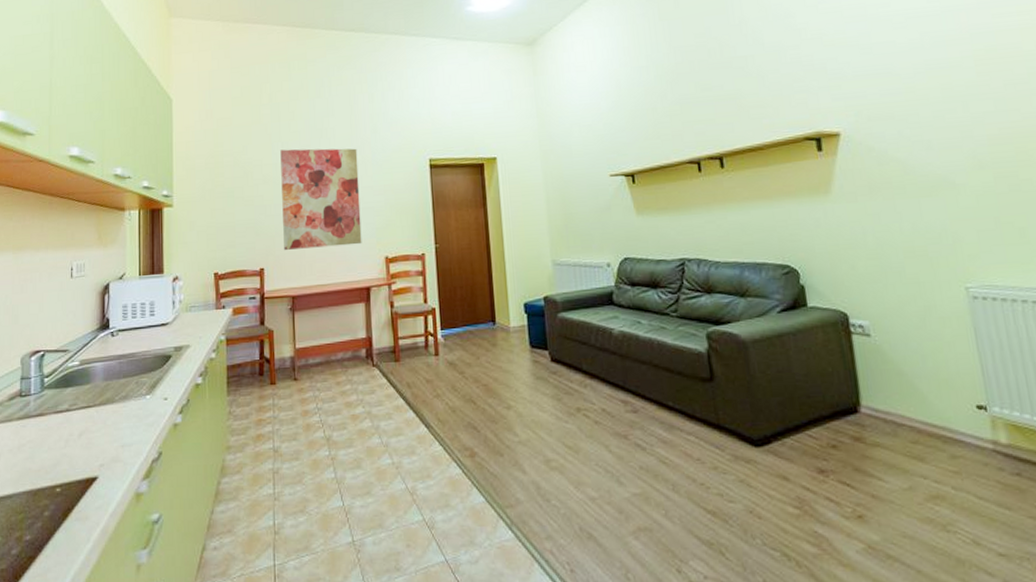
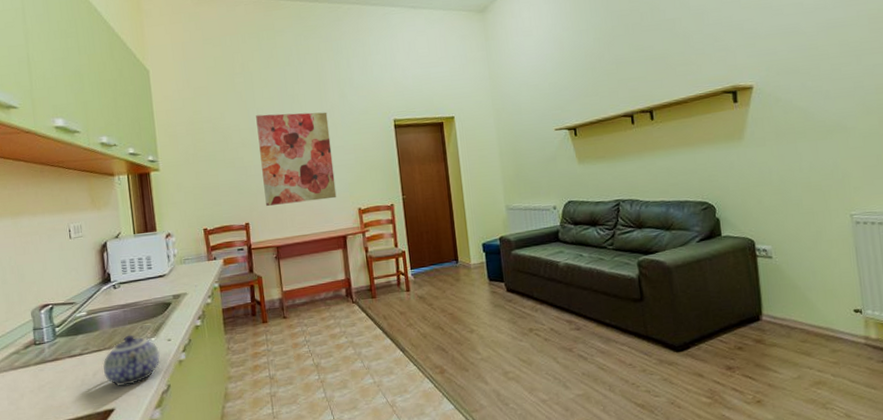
teapot: none [90,390,153,451] -> present [102,334,160,387]

